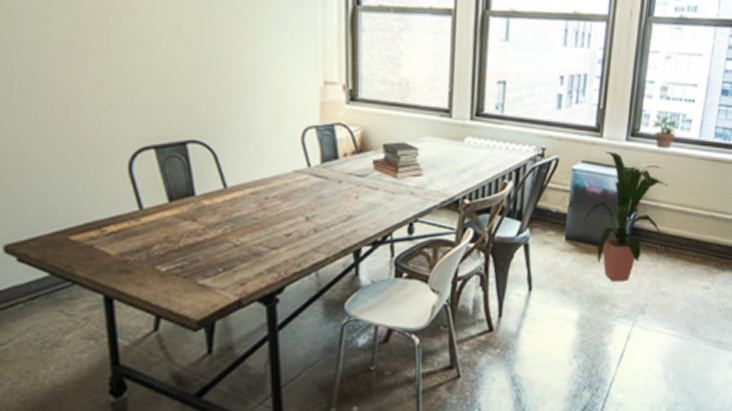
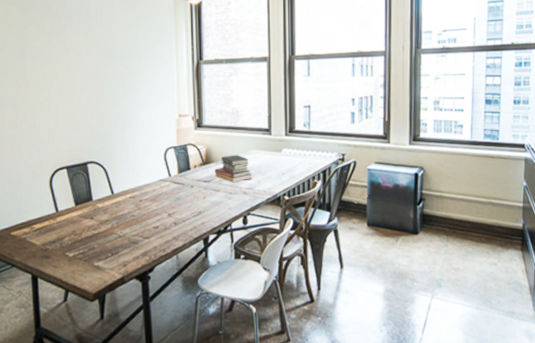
house plant: present [582,151,669,281] -> none [380,153,456,259]
potted plant: present [652,114,680,149] -> none [429,121,452,149]

